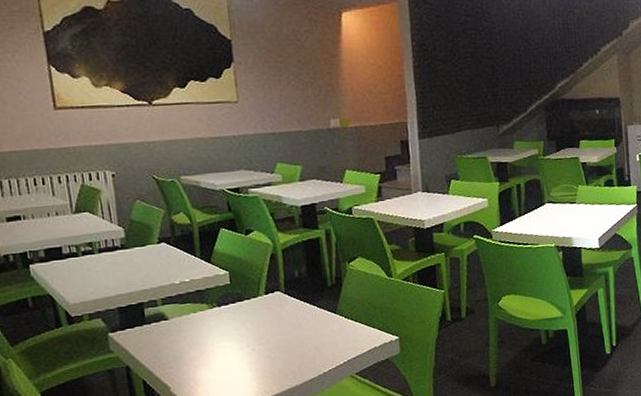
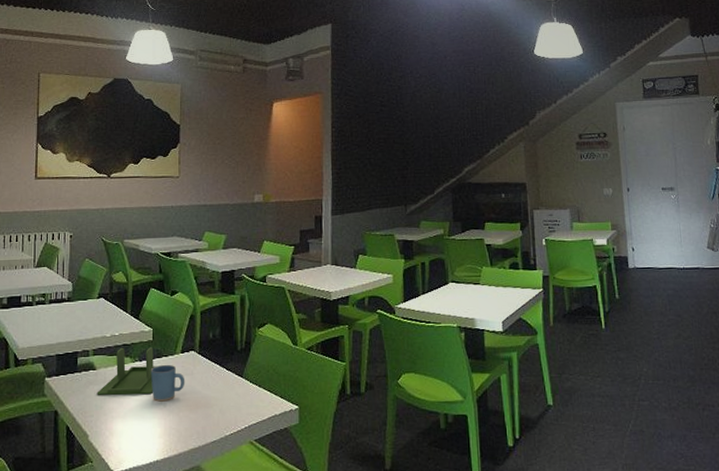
napkin holder: none [172,291,239,346] -> present [97,347,156,395]
mug: none [232,307,274,346] -> present [150,364,185,402]

